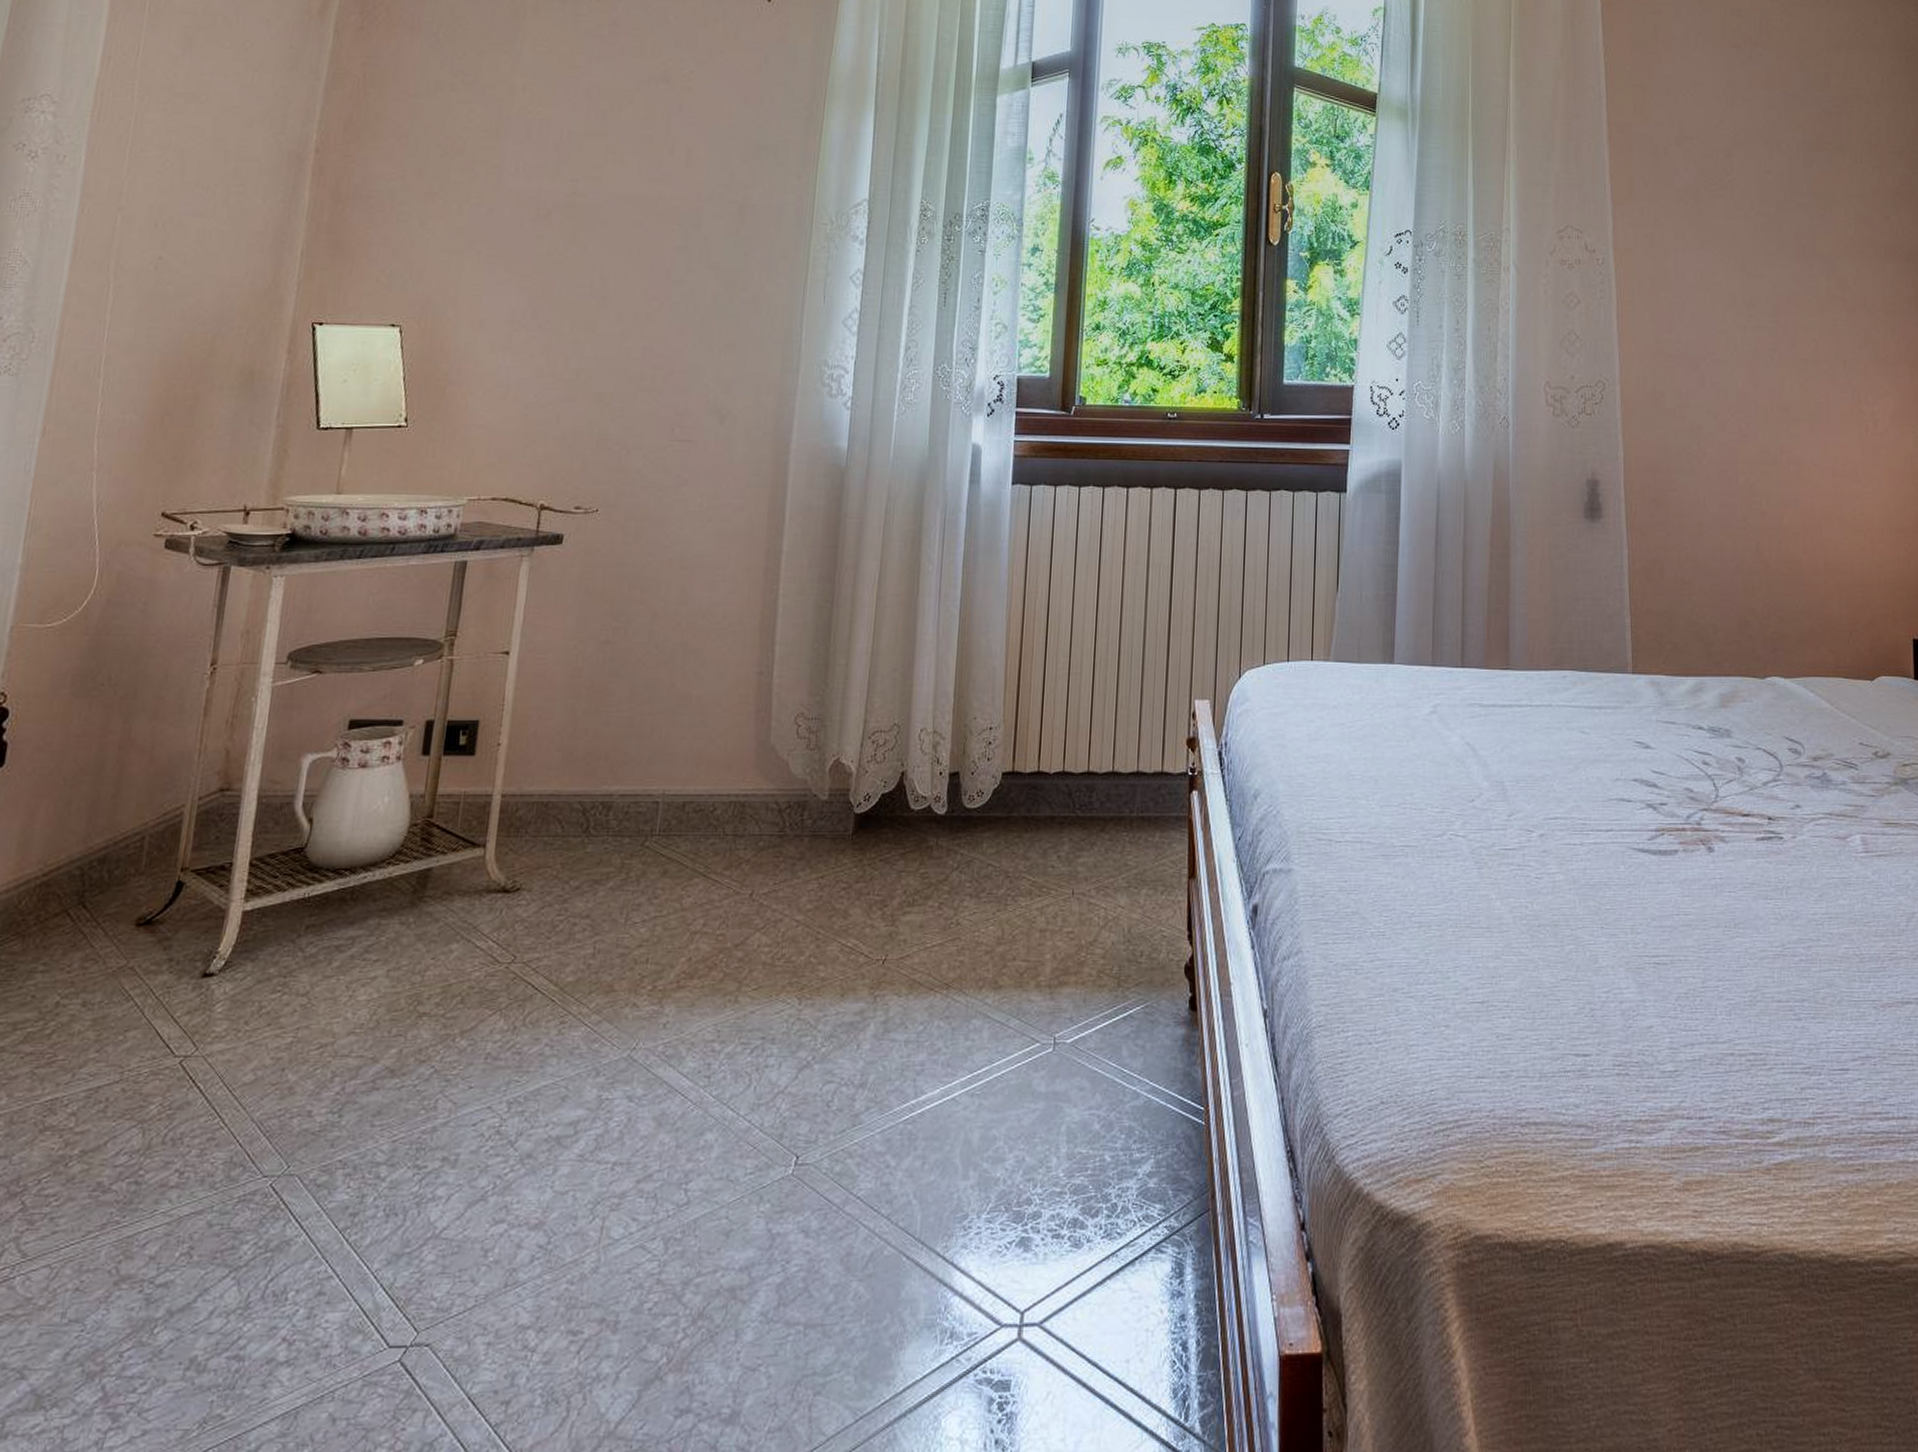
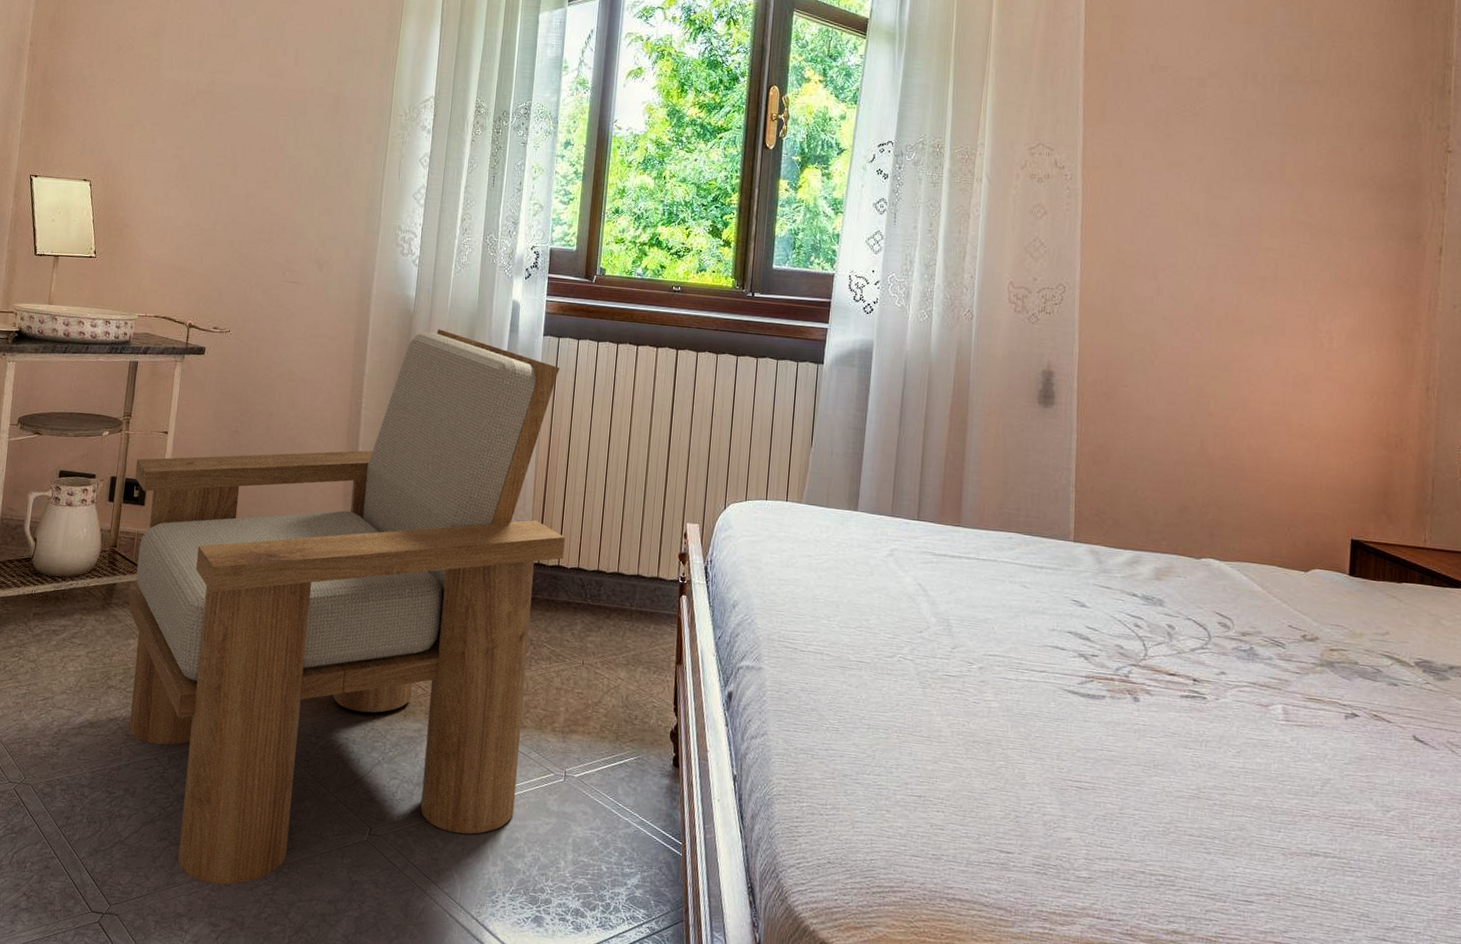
armchair: none [449,486,1046,1273] -> present [129,329,565,885]

